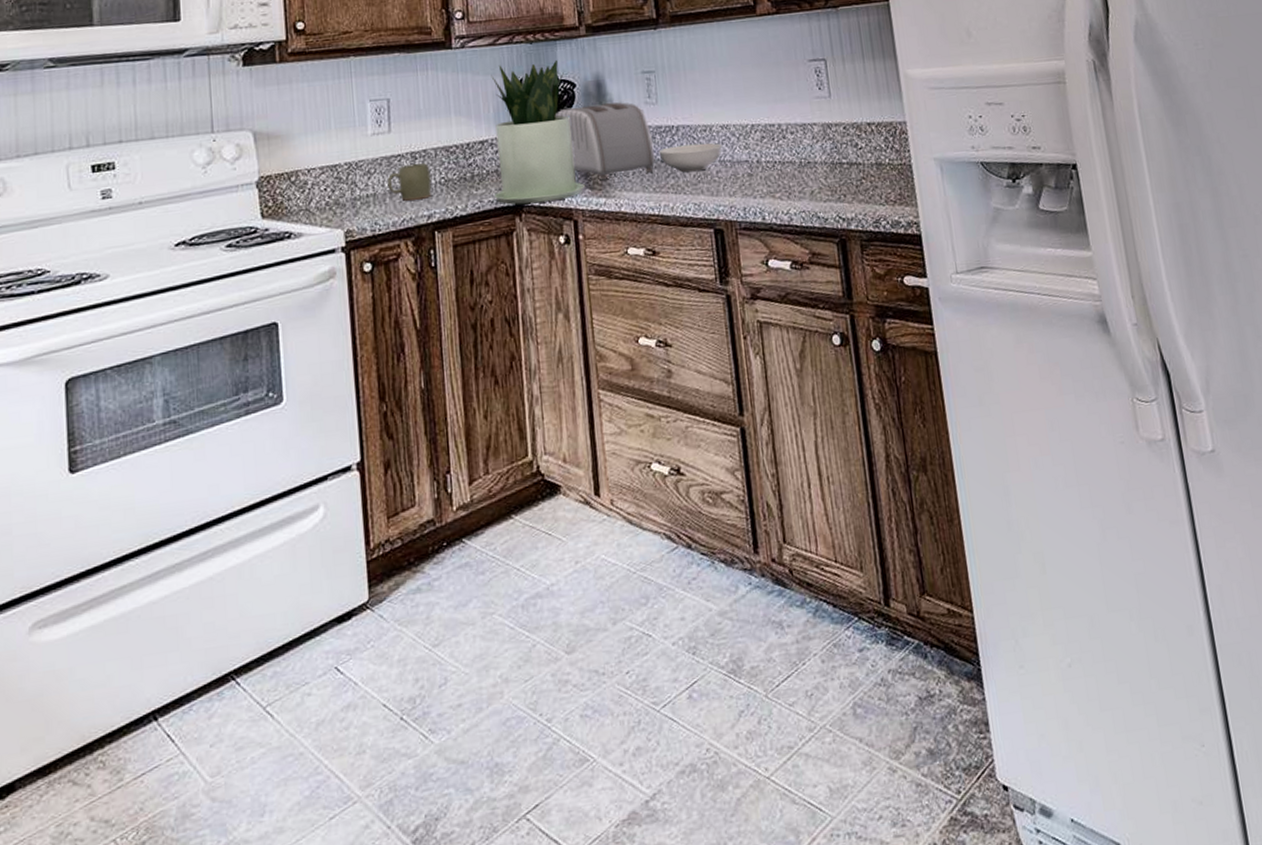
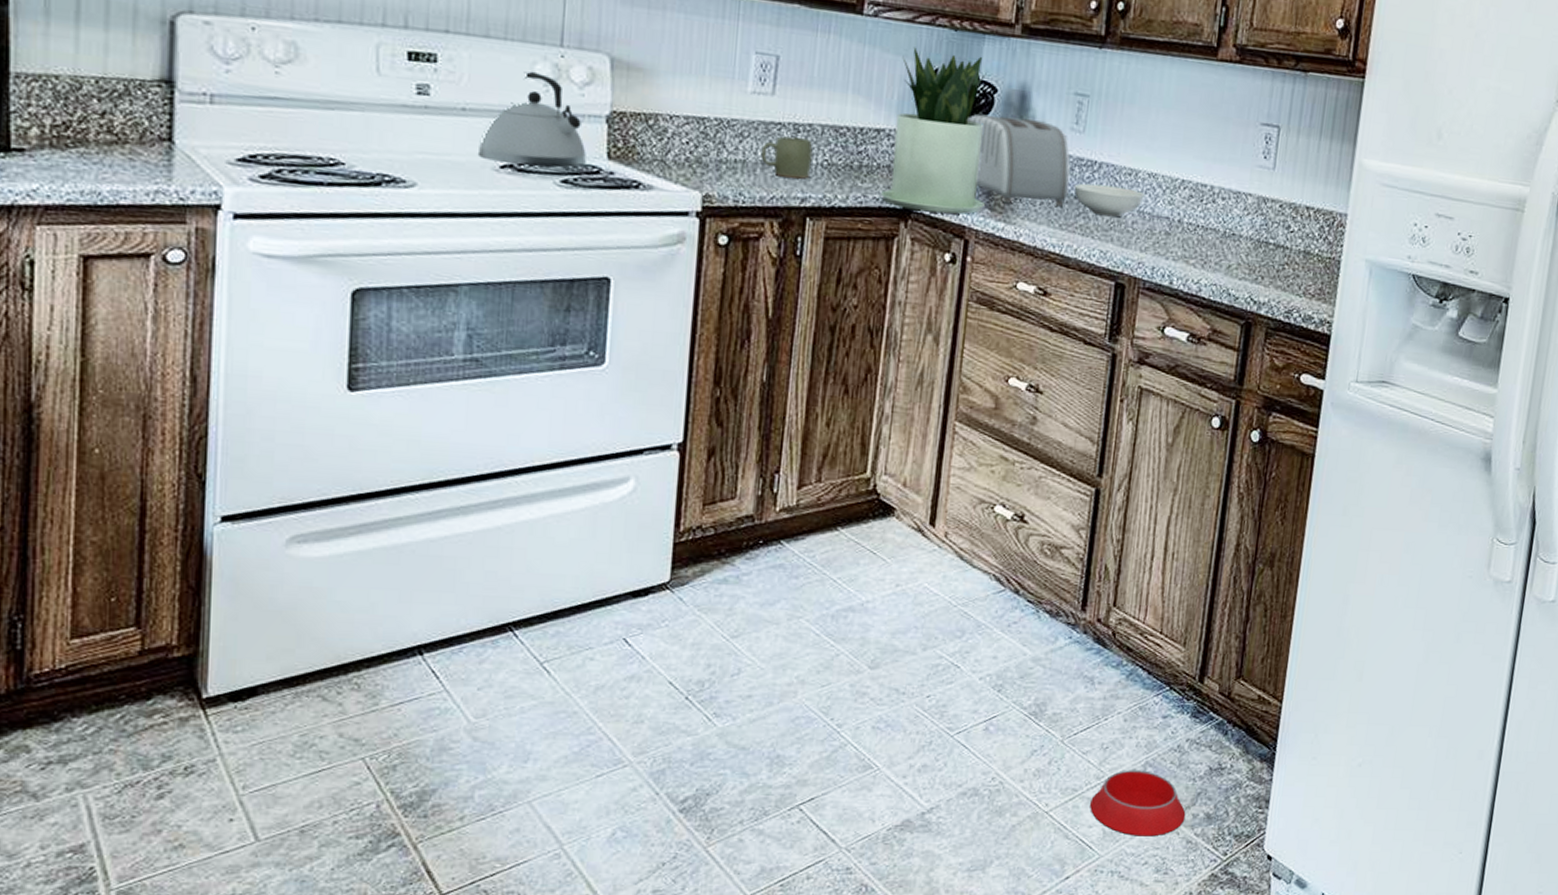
kettle: none [155,159,244,242] -> present [477,71,586,168]
pet bowl: none [809,712,909,789] -> present [1090,770,1186,837]

